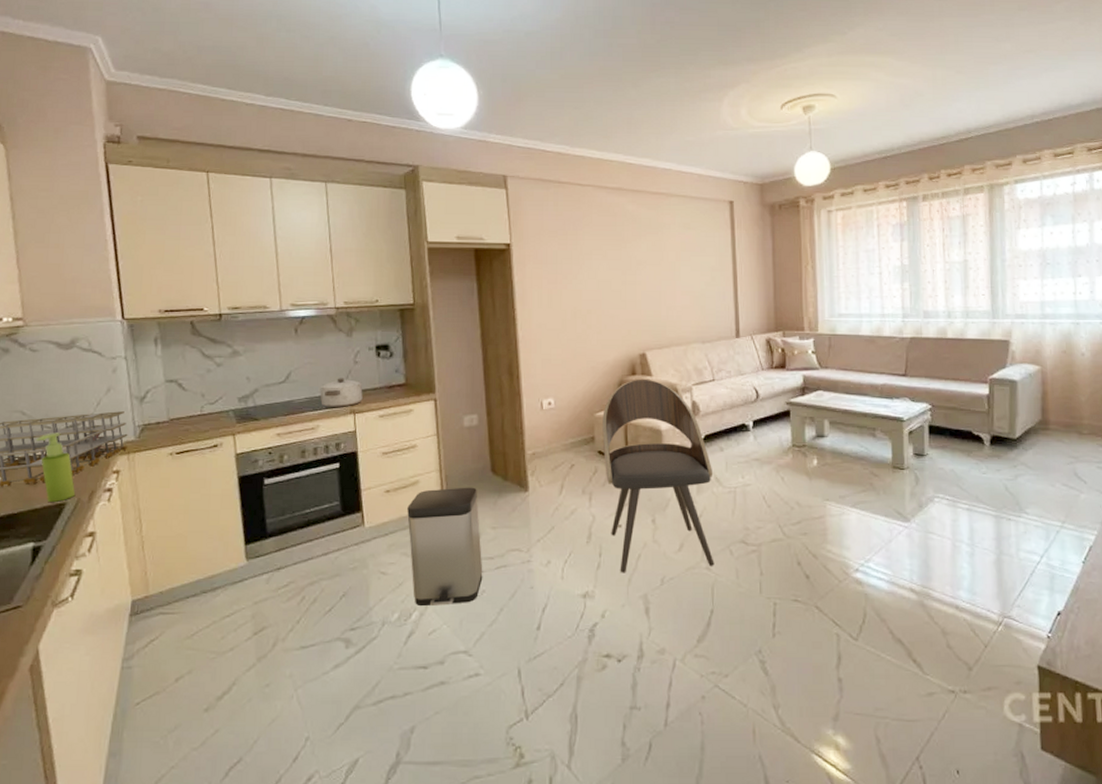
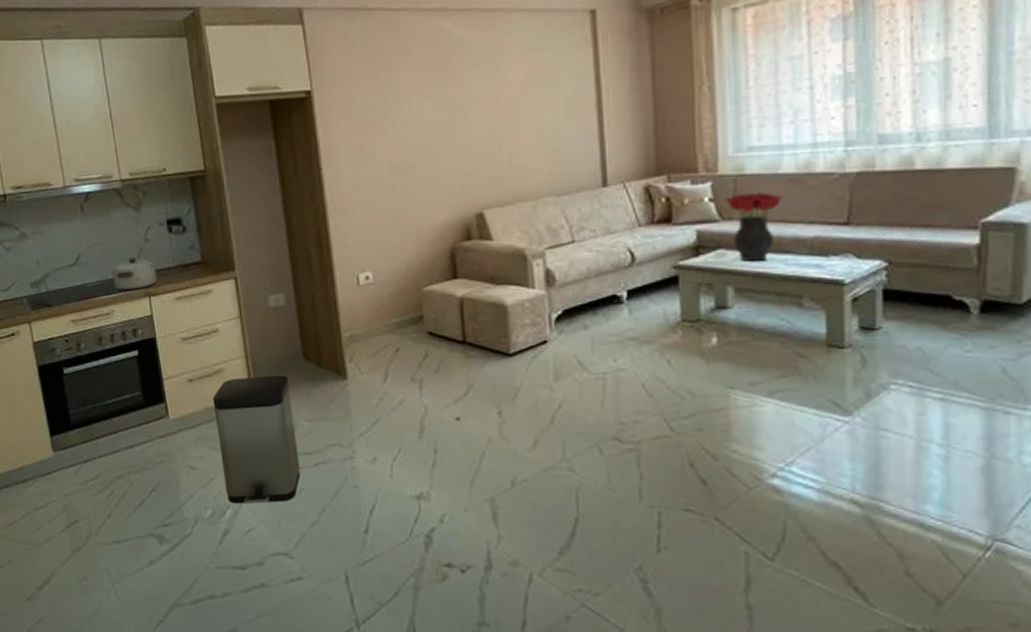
dining chair: present [602,378,714,573] -> none [432,244,579,473]
bouquet: none [823,348,862,401] -> present [725,192,783,261]

